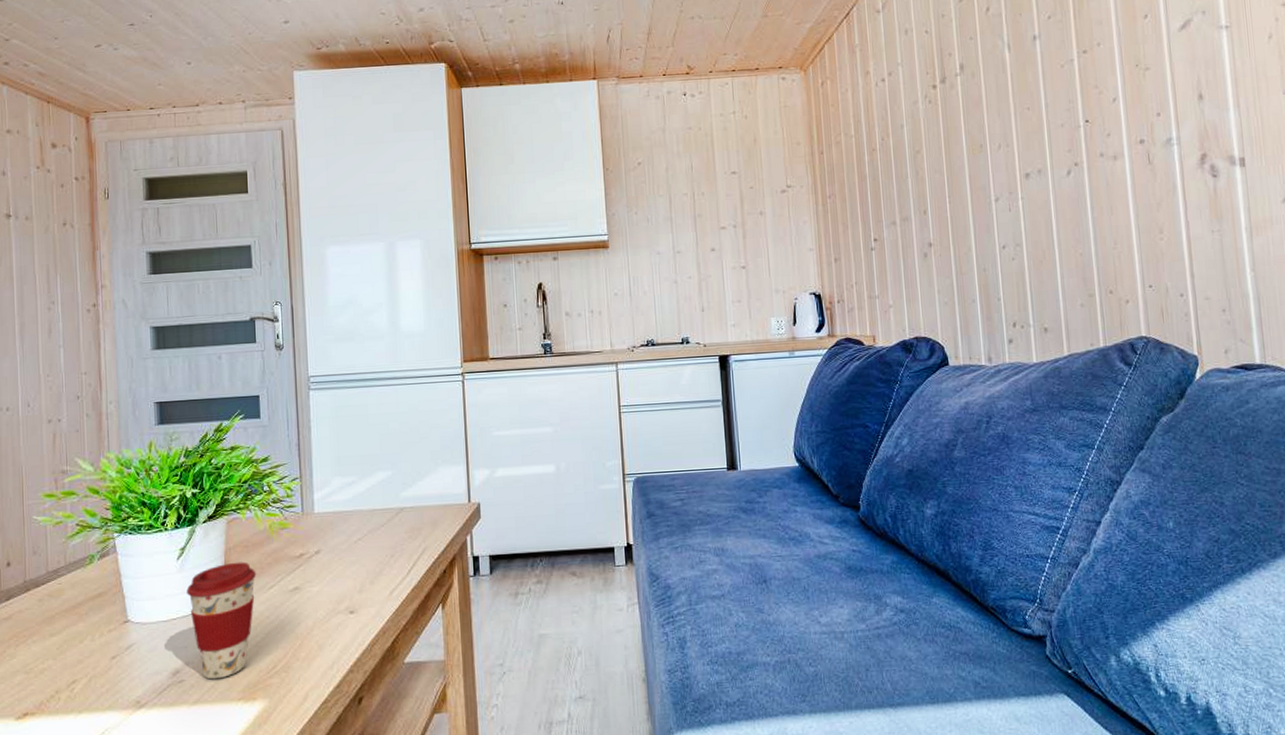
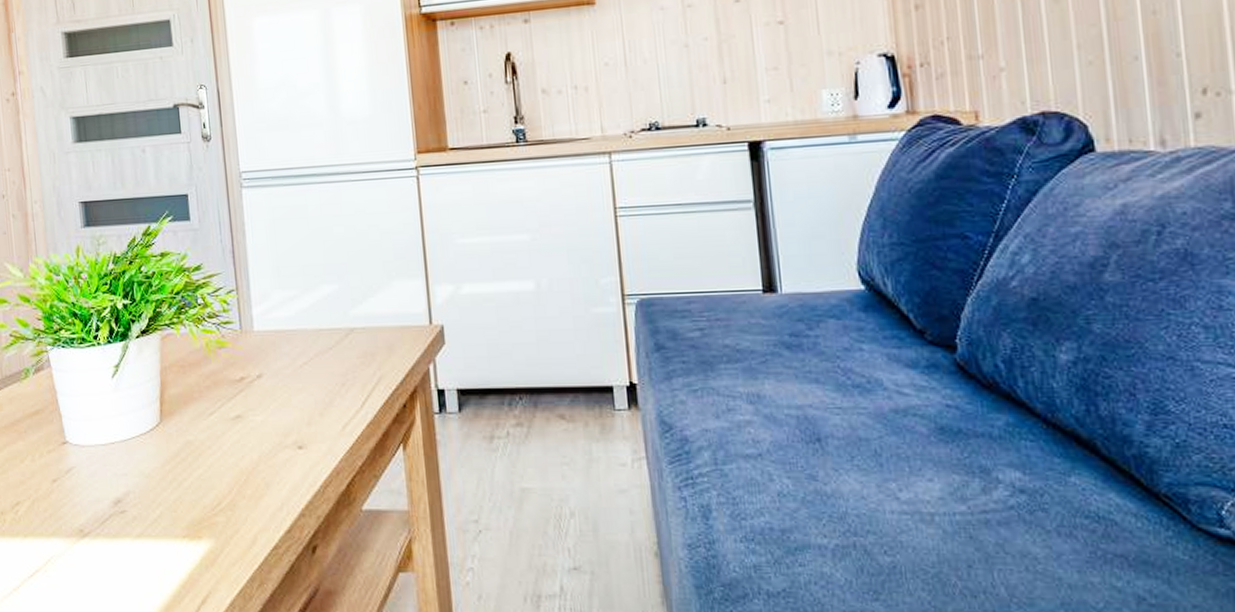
coffee cup: present [186,562,256,680] -> none [123,383,195,513]

